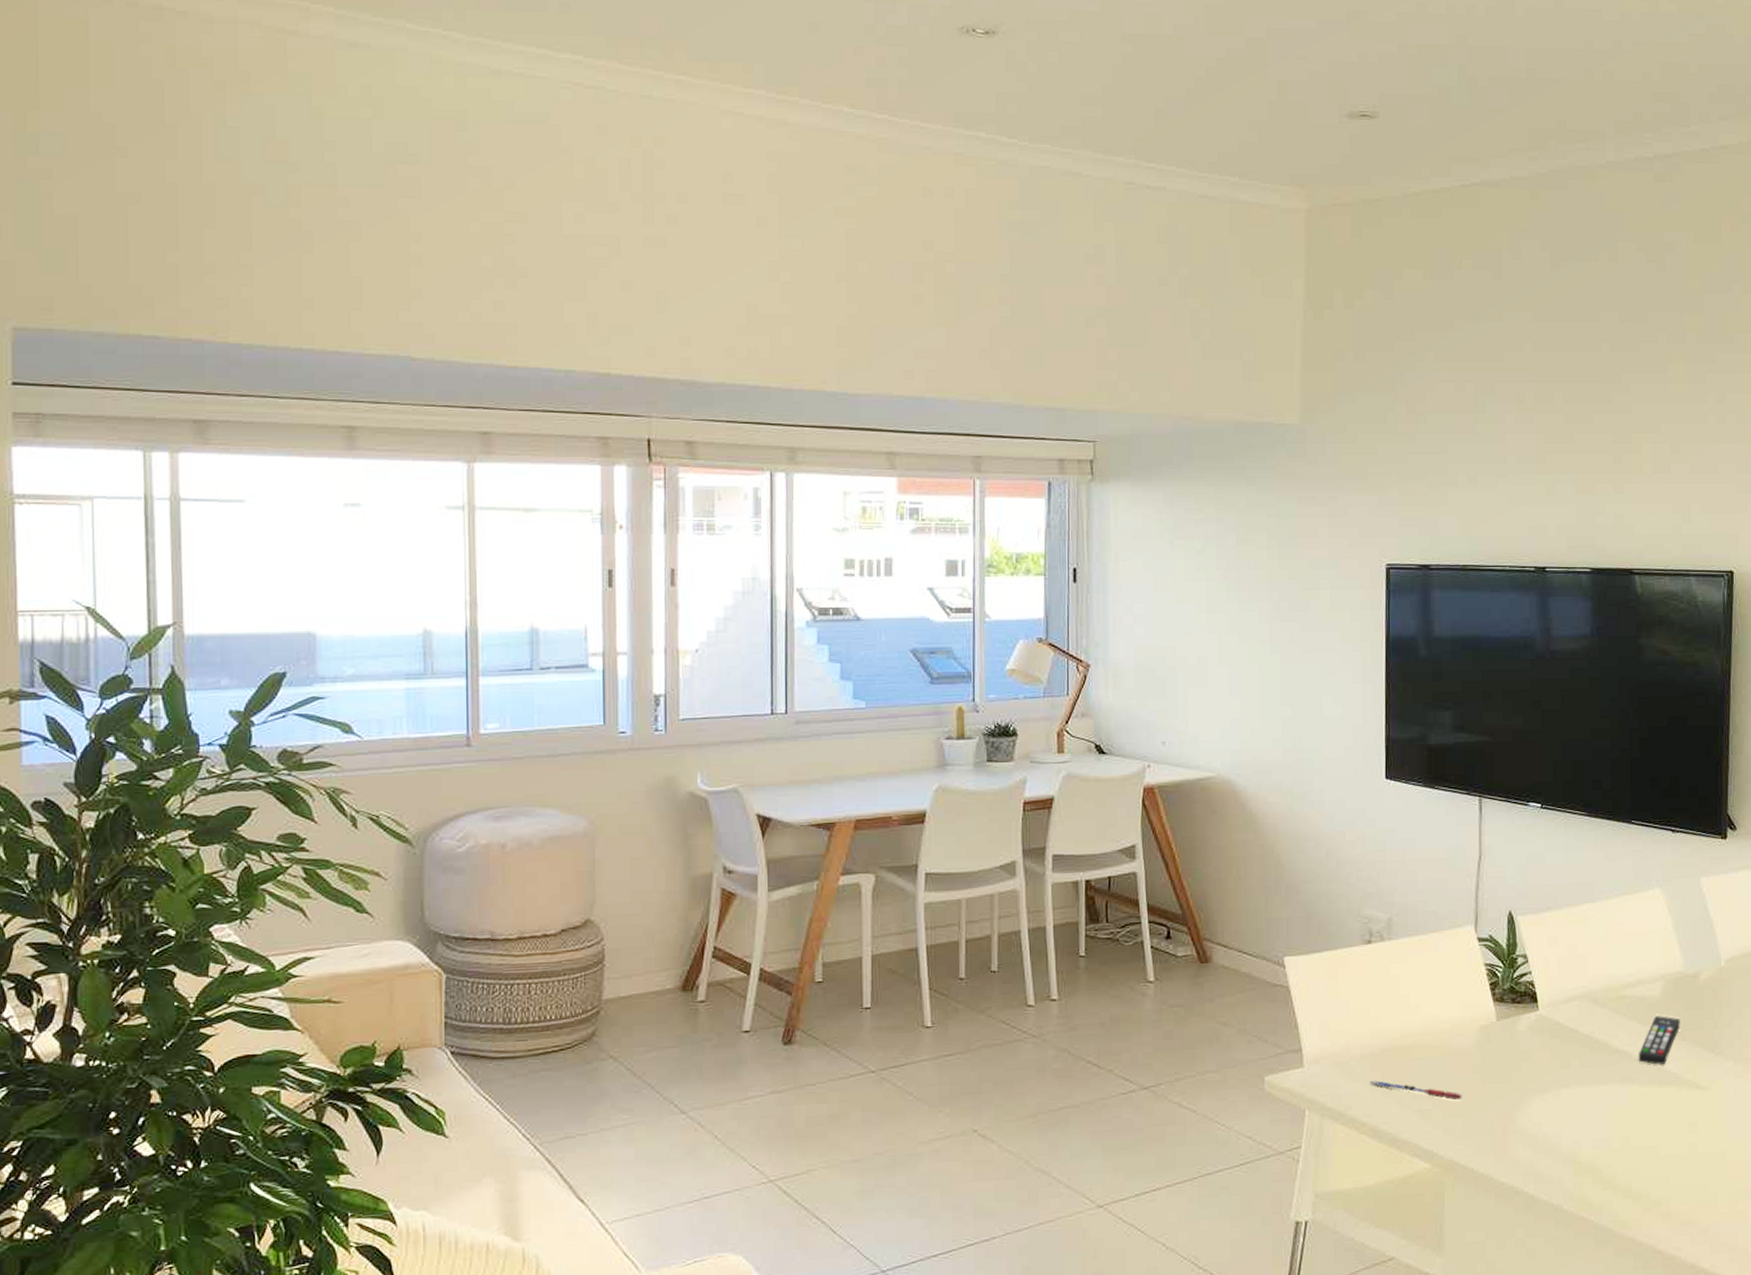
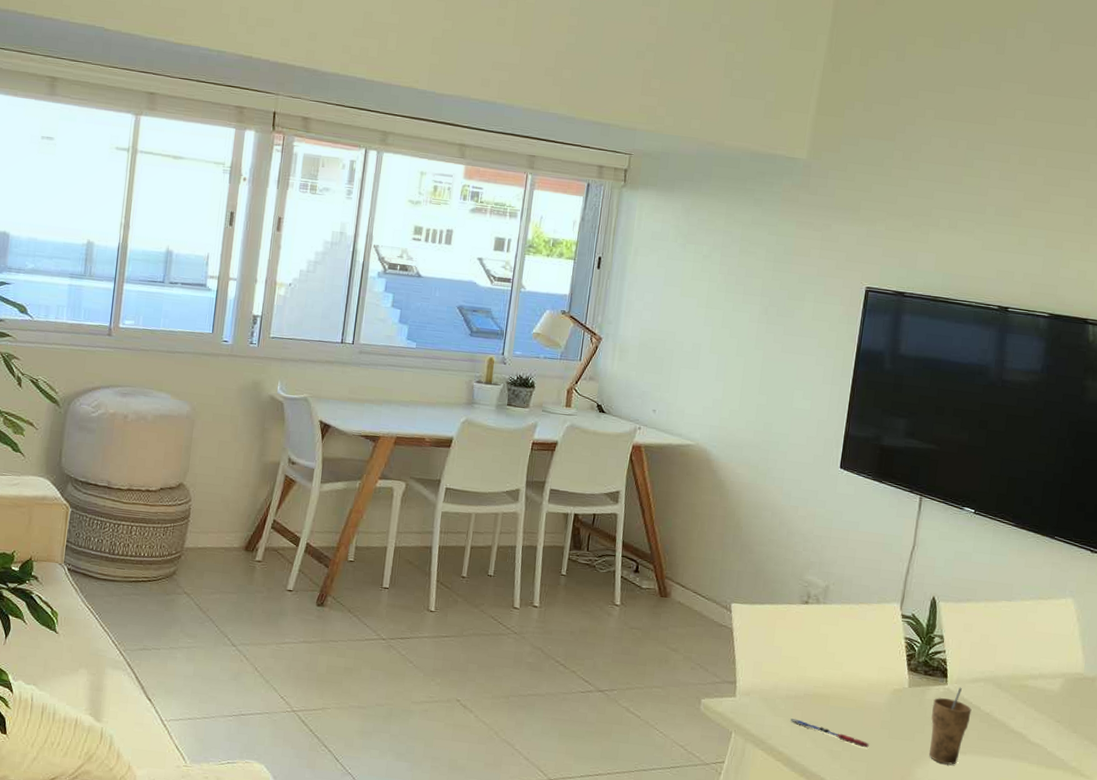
cup: none [1526,1010,1569,1103] -> present [928,687,972,765]
remote control: present [1638,1016,1680,1066] -> none [1030,707,1074,751]

